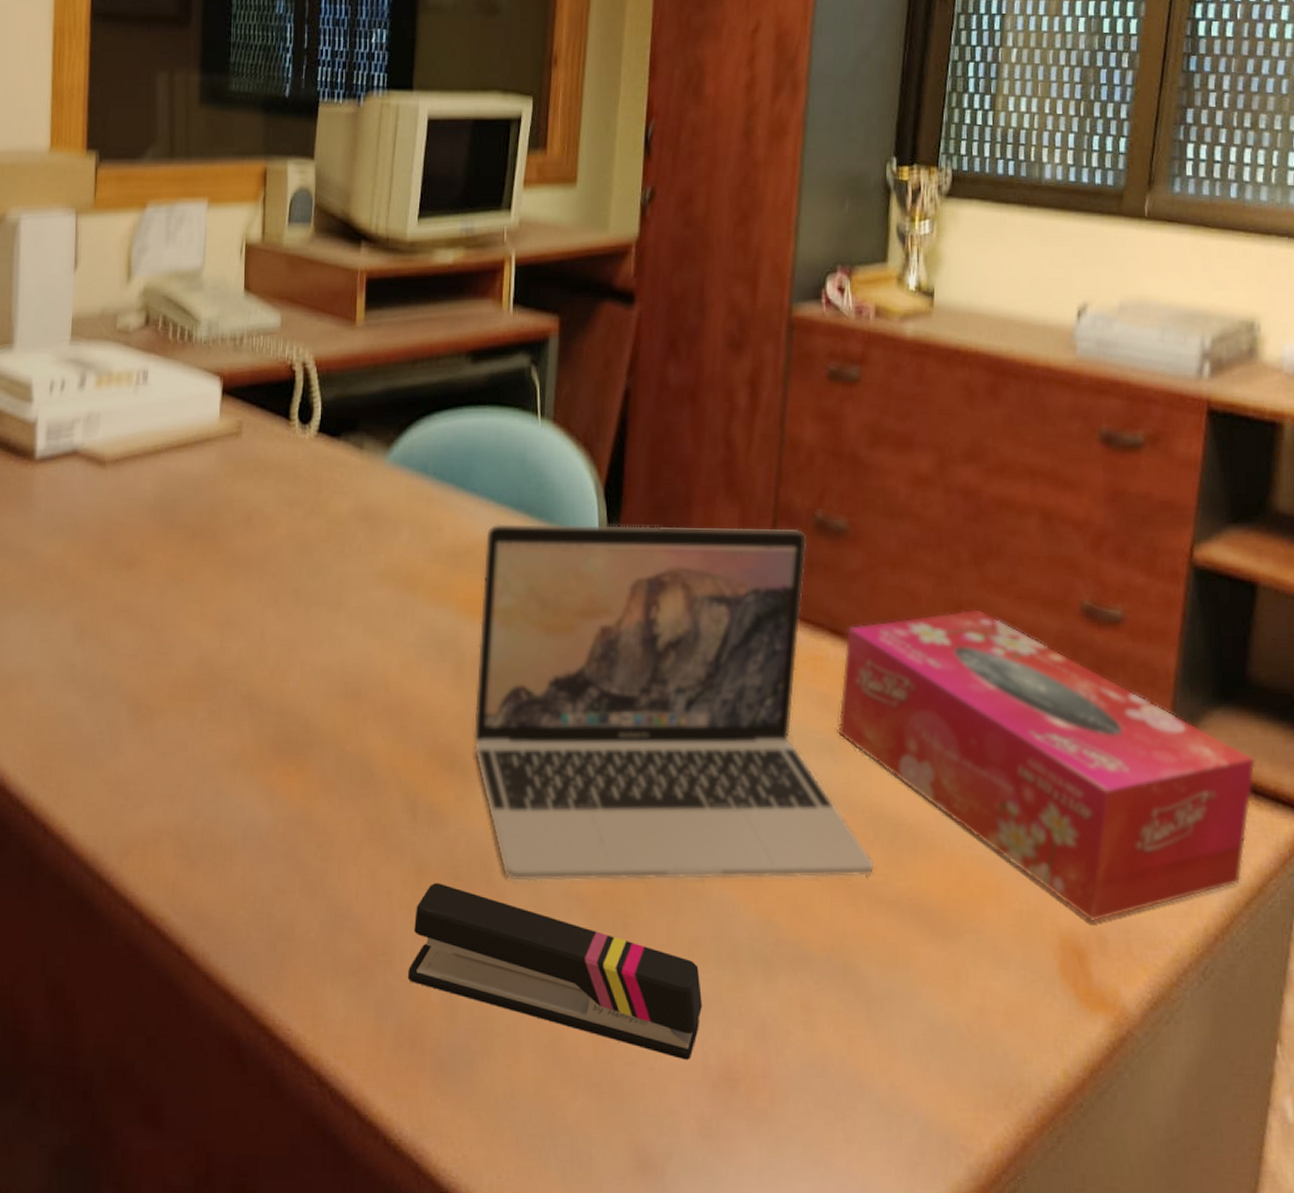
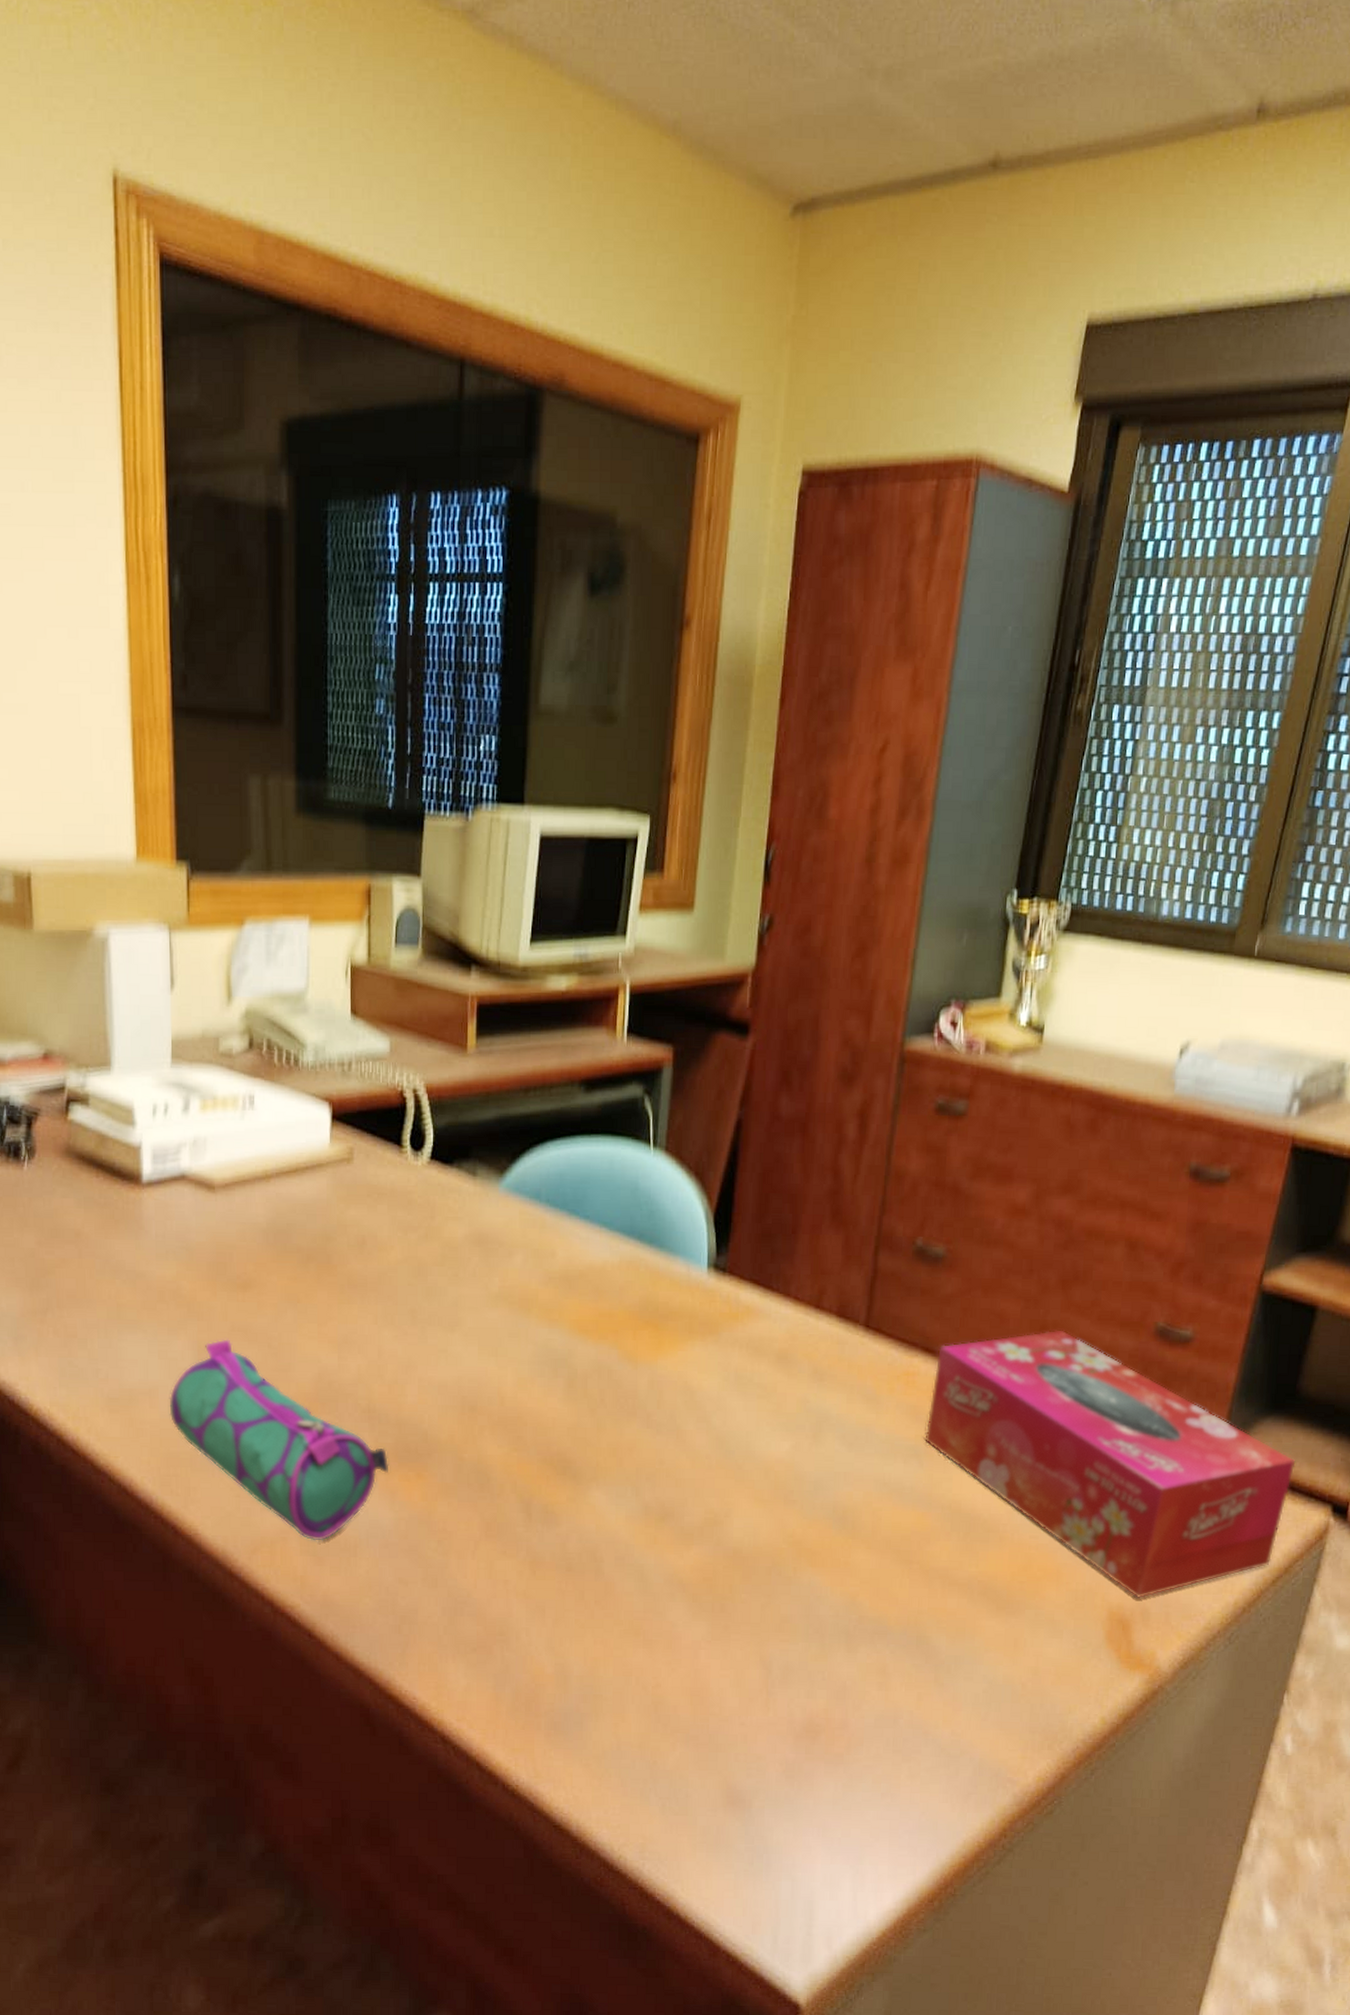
pencil case: none [46,620,269,843] -> present [169,1339,389,1541]
stapler: present [408,883,703,1061] -> none [524,1573,791,1717]
laptop: present [473,523,875,882] -> none [584,1249,951,1571]

